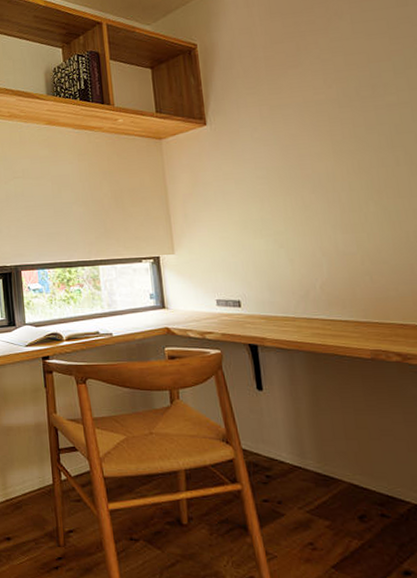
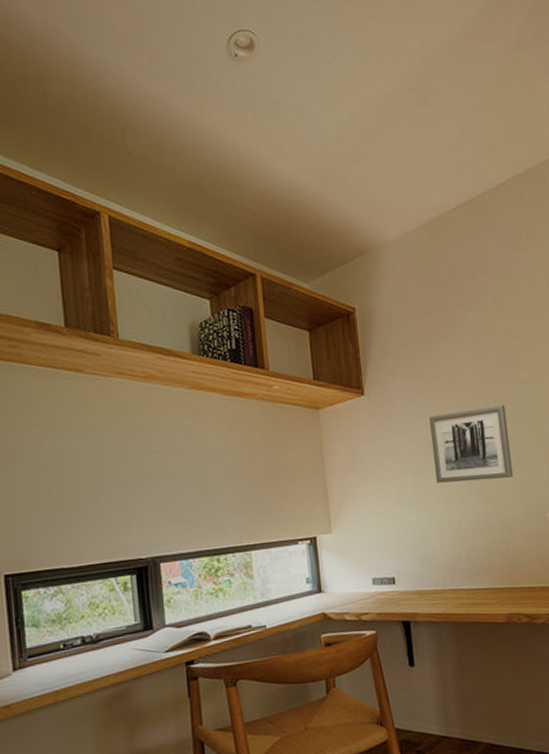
wall art: none [277,131,378,210] -> present [429,405,513,483]

